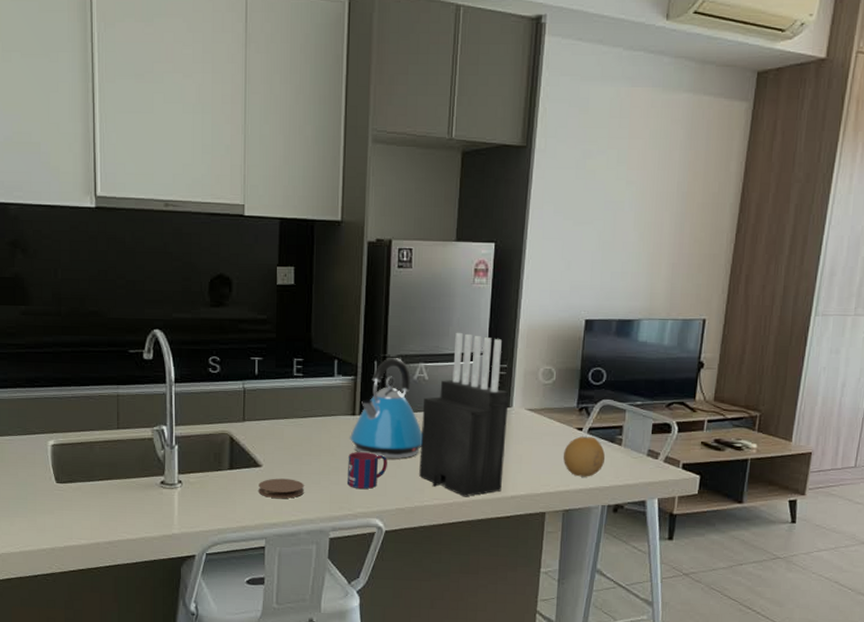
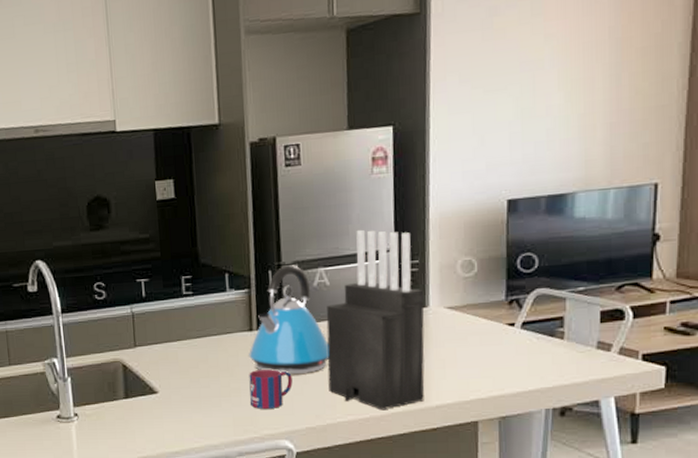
coaster: present [258,478,304,499] -> none [156,404,205,426]
fruit: present [563,436,606,477] -> none [493,332,546,379]

